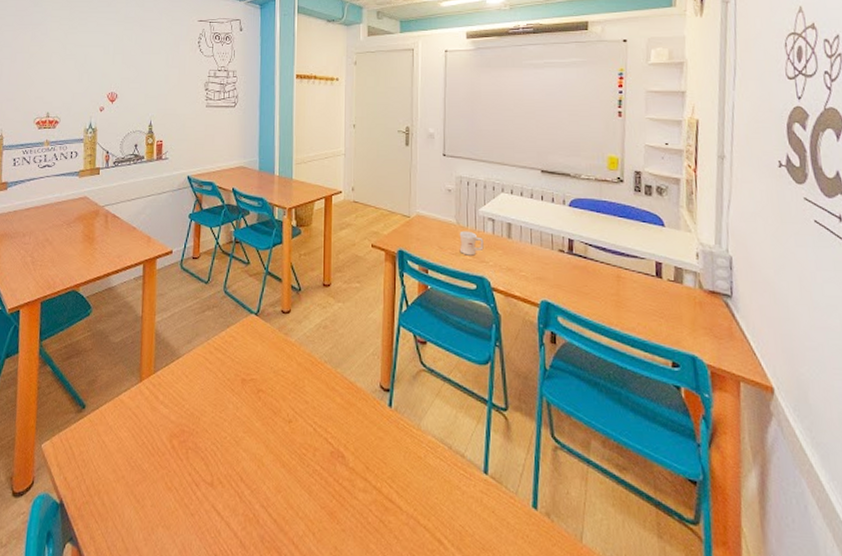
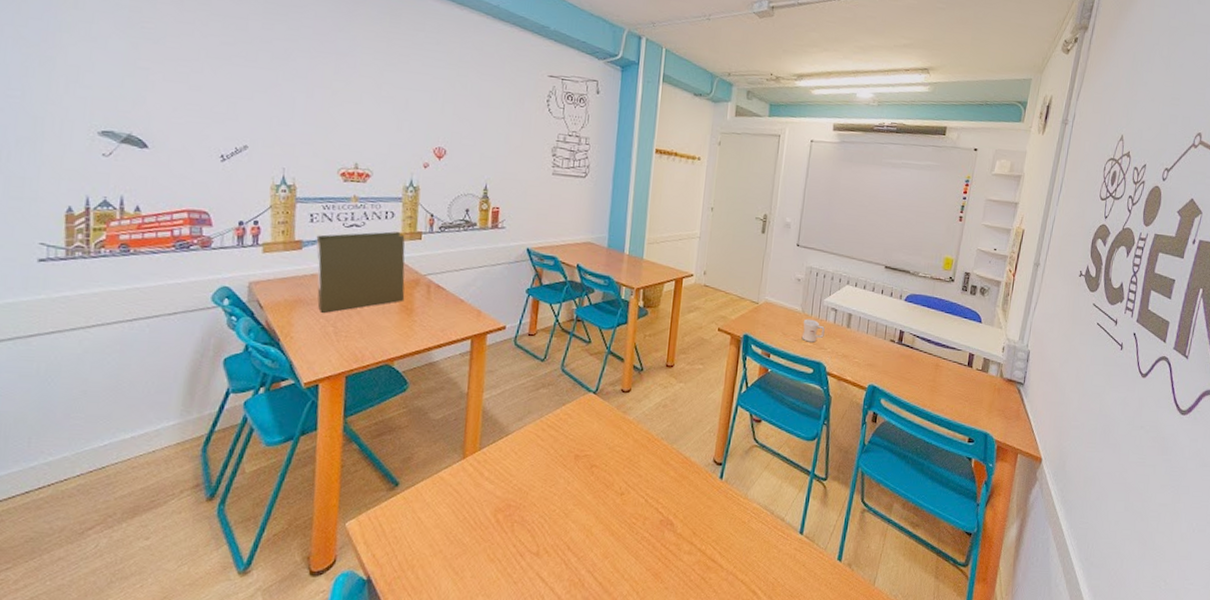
binder: none [18,169,87,245] -> present [316,231,405,313]

